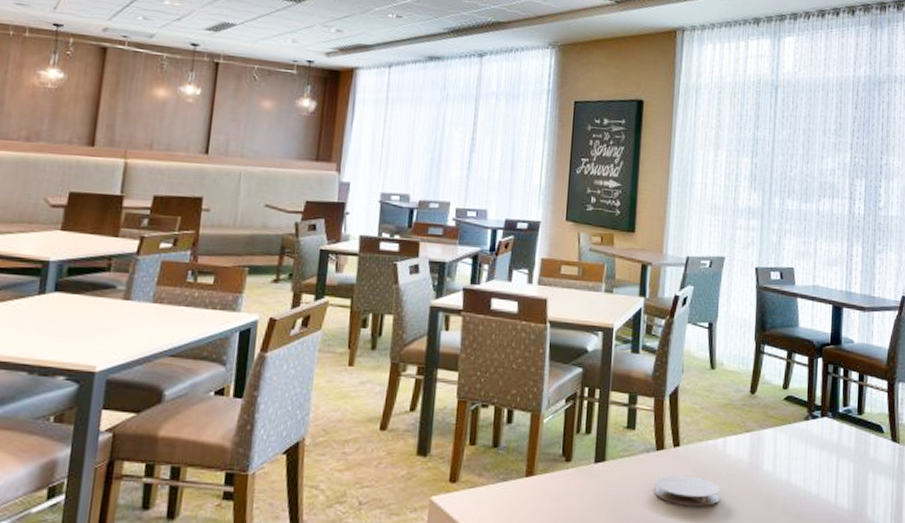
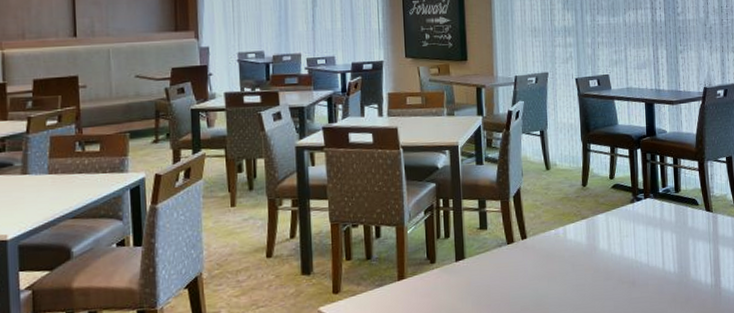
coaster: present [654,475,721,507] -> none [509,262,566,287]

